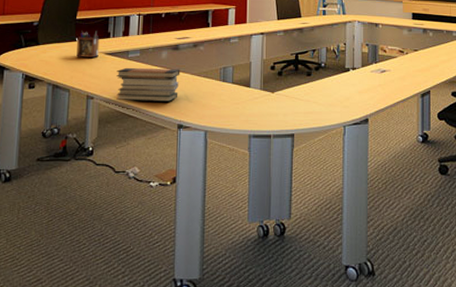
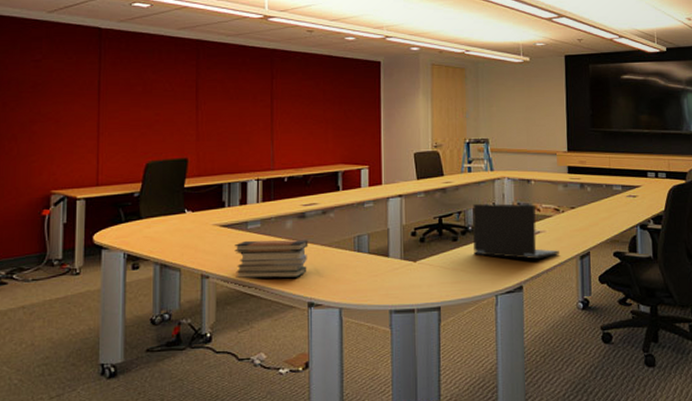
desk organizer: present [76,30,100,57] -> none [187,199,213,231]
laptop: none [326,43,402,95] -> present [472,203,559,259]

